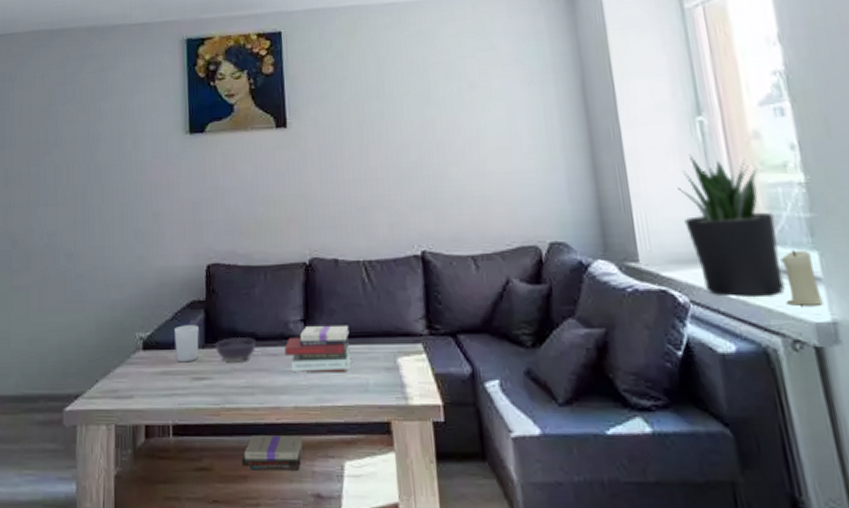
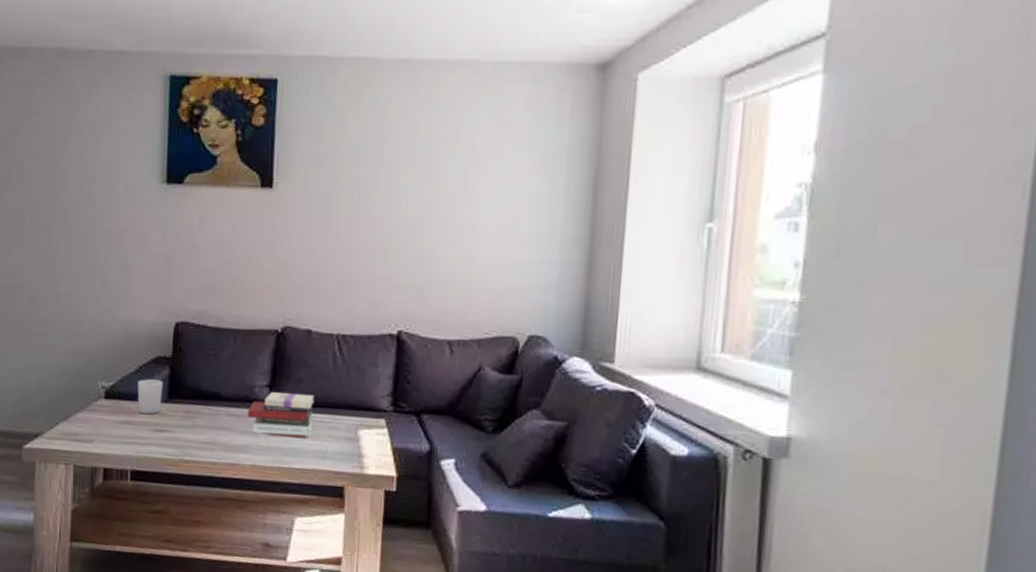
bowl: present [215,336,257,363] -> none [178,394,220,420]
books: present [241,435,303,471] -> none [196,486,256,521]
planter: present [677,155,785,298] -> none [668,262,759,408]
candle: present [779,250,823,306] -> none [749,367,784,421]

